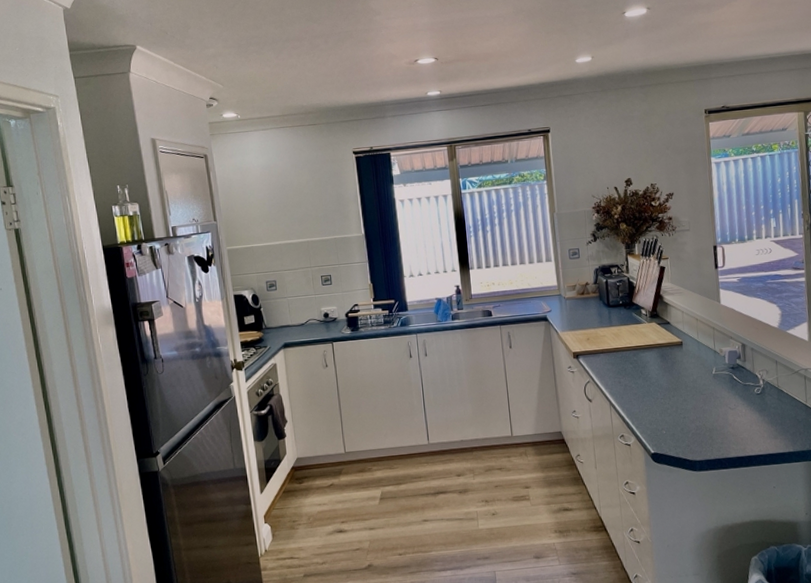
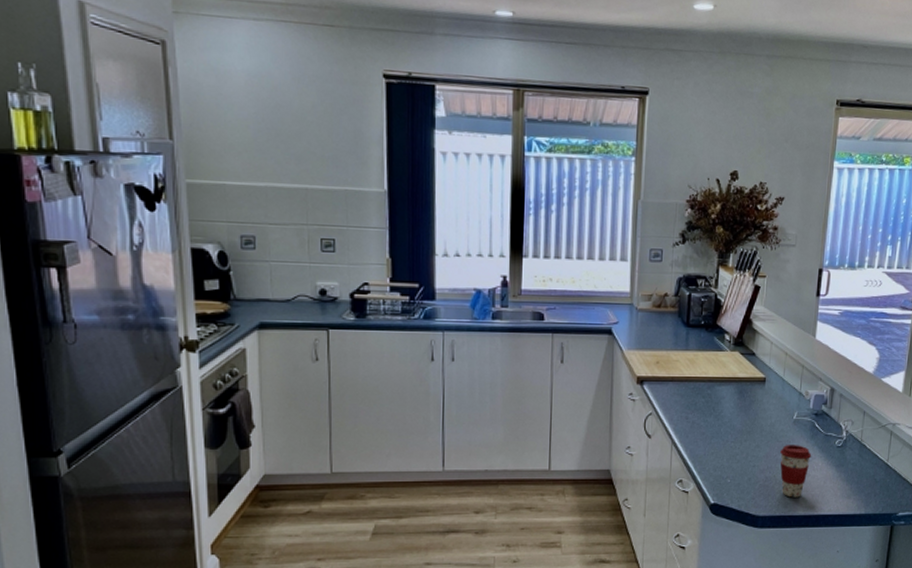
coffee cup: none [706,395,735,442] -> present [780,445,812,498]

